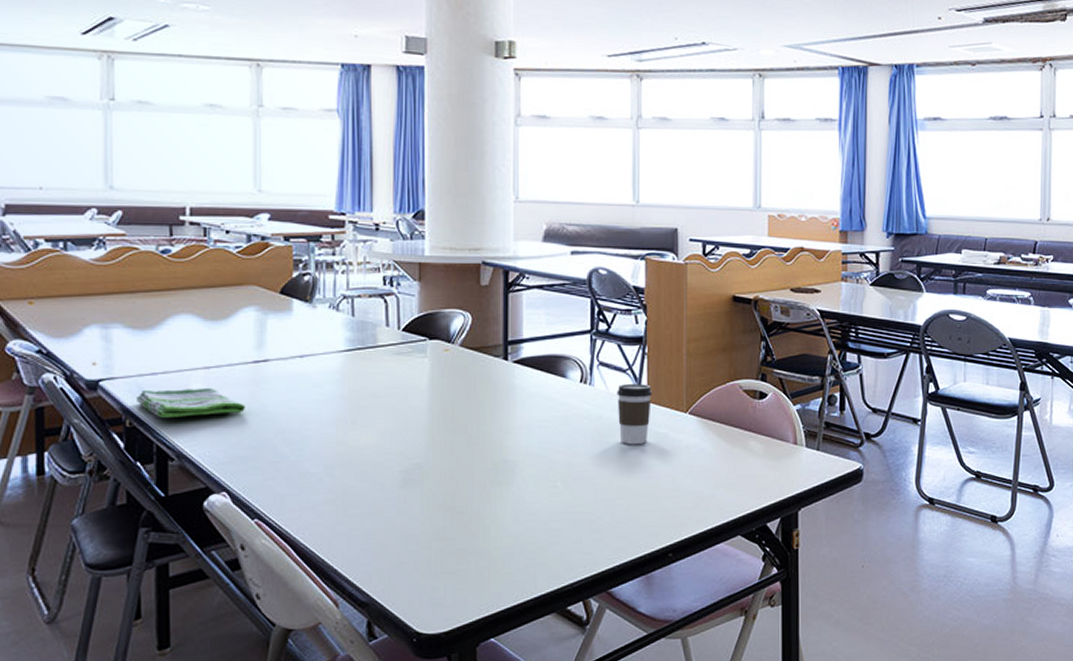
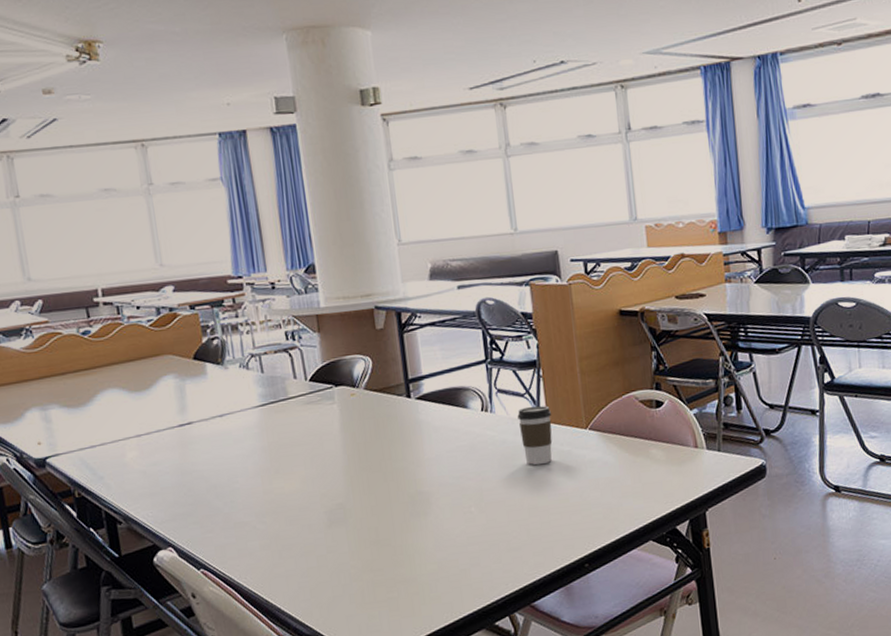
dish towel: present [137,387,245,419] -> none [81,453,178,487]

